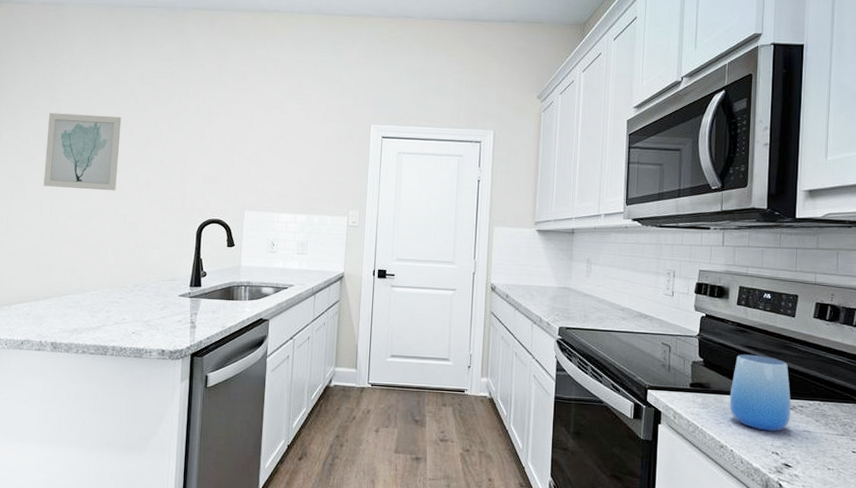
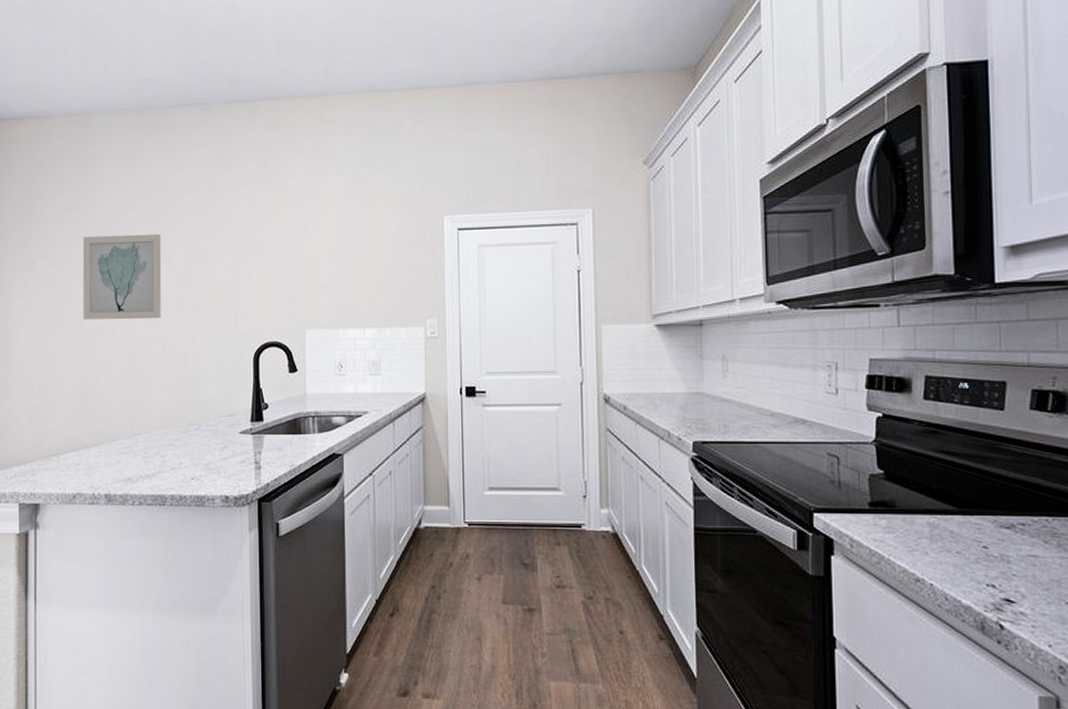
cup: present [729,354,791,432] -> none [923,461,1008,558]

